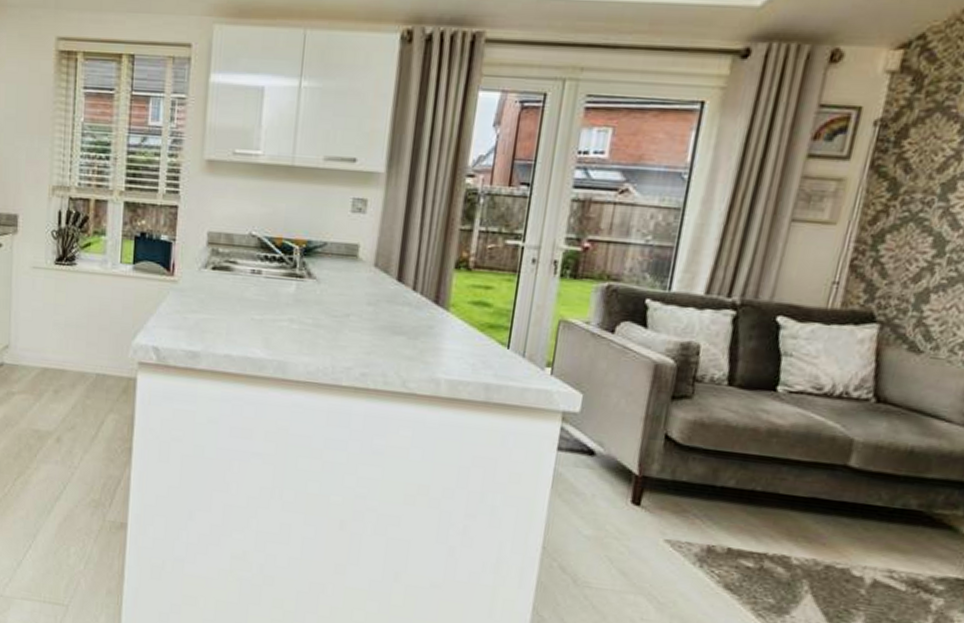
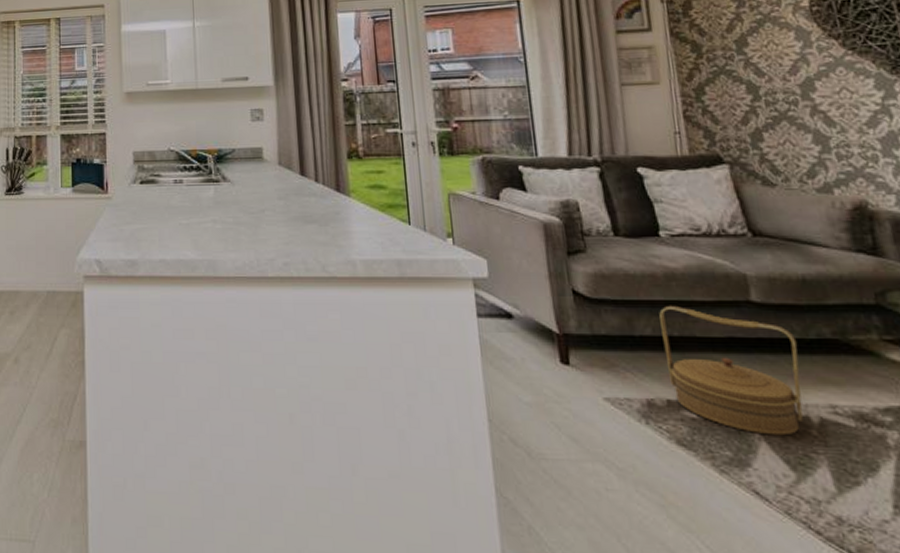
basket: none [737,460,881,592] -> present [659,305,803,436]

